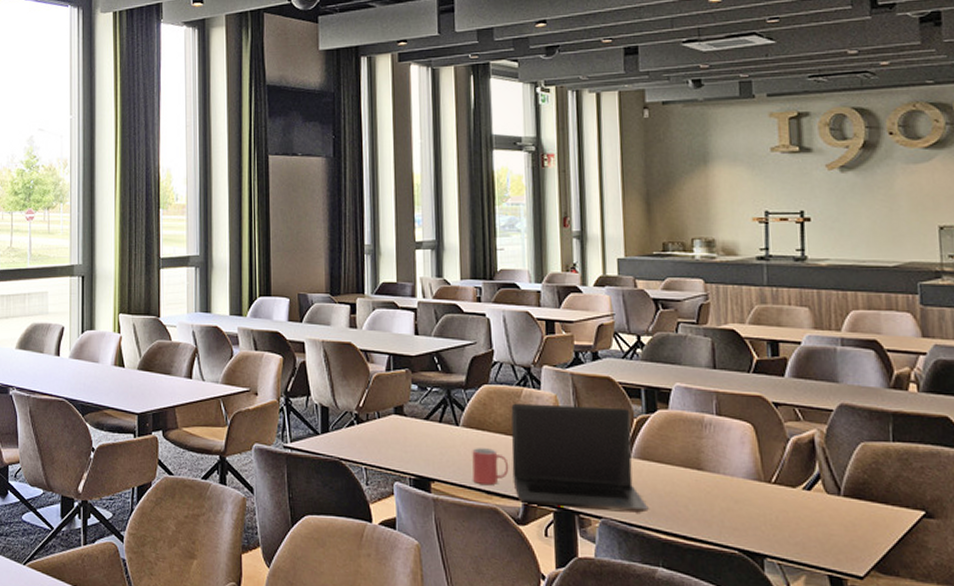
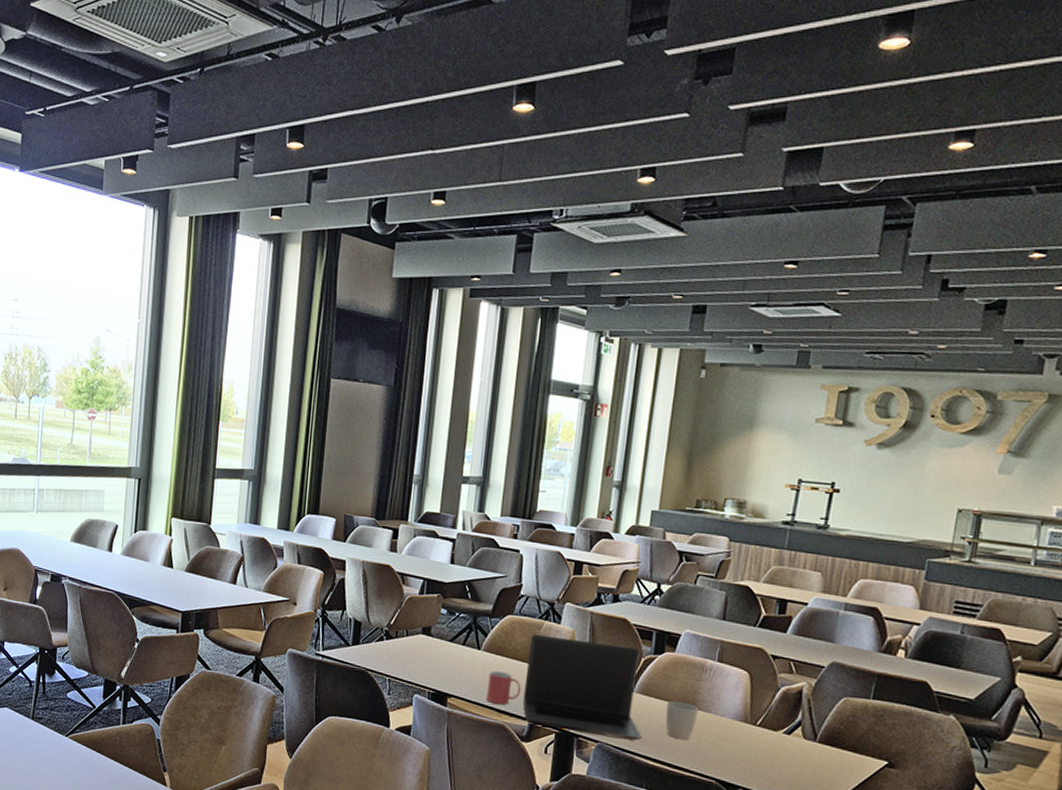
cup: none [669,463,706,508] -> present [665,700,699,741]

